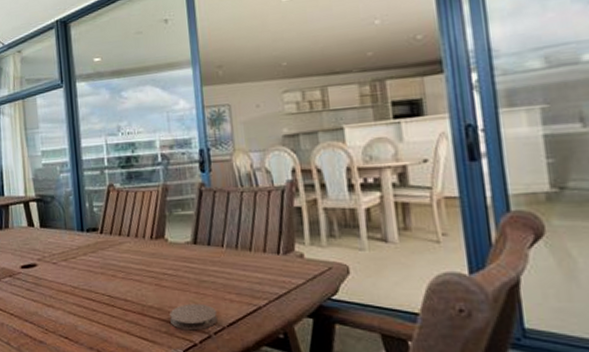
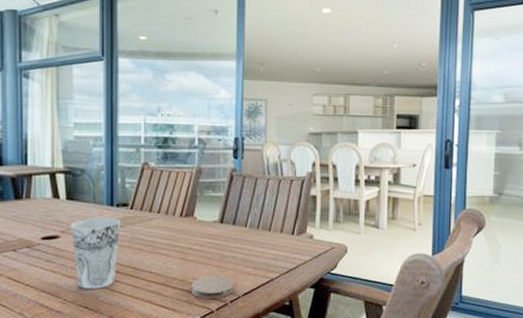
cup: none [45,243,93,320] -> present [70,217,121,290]

